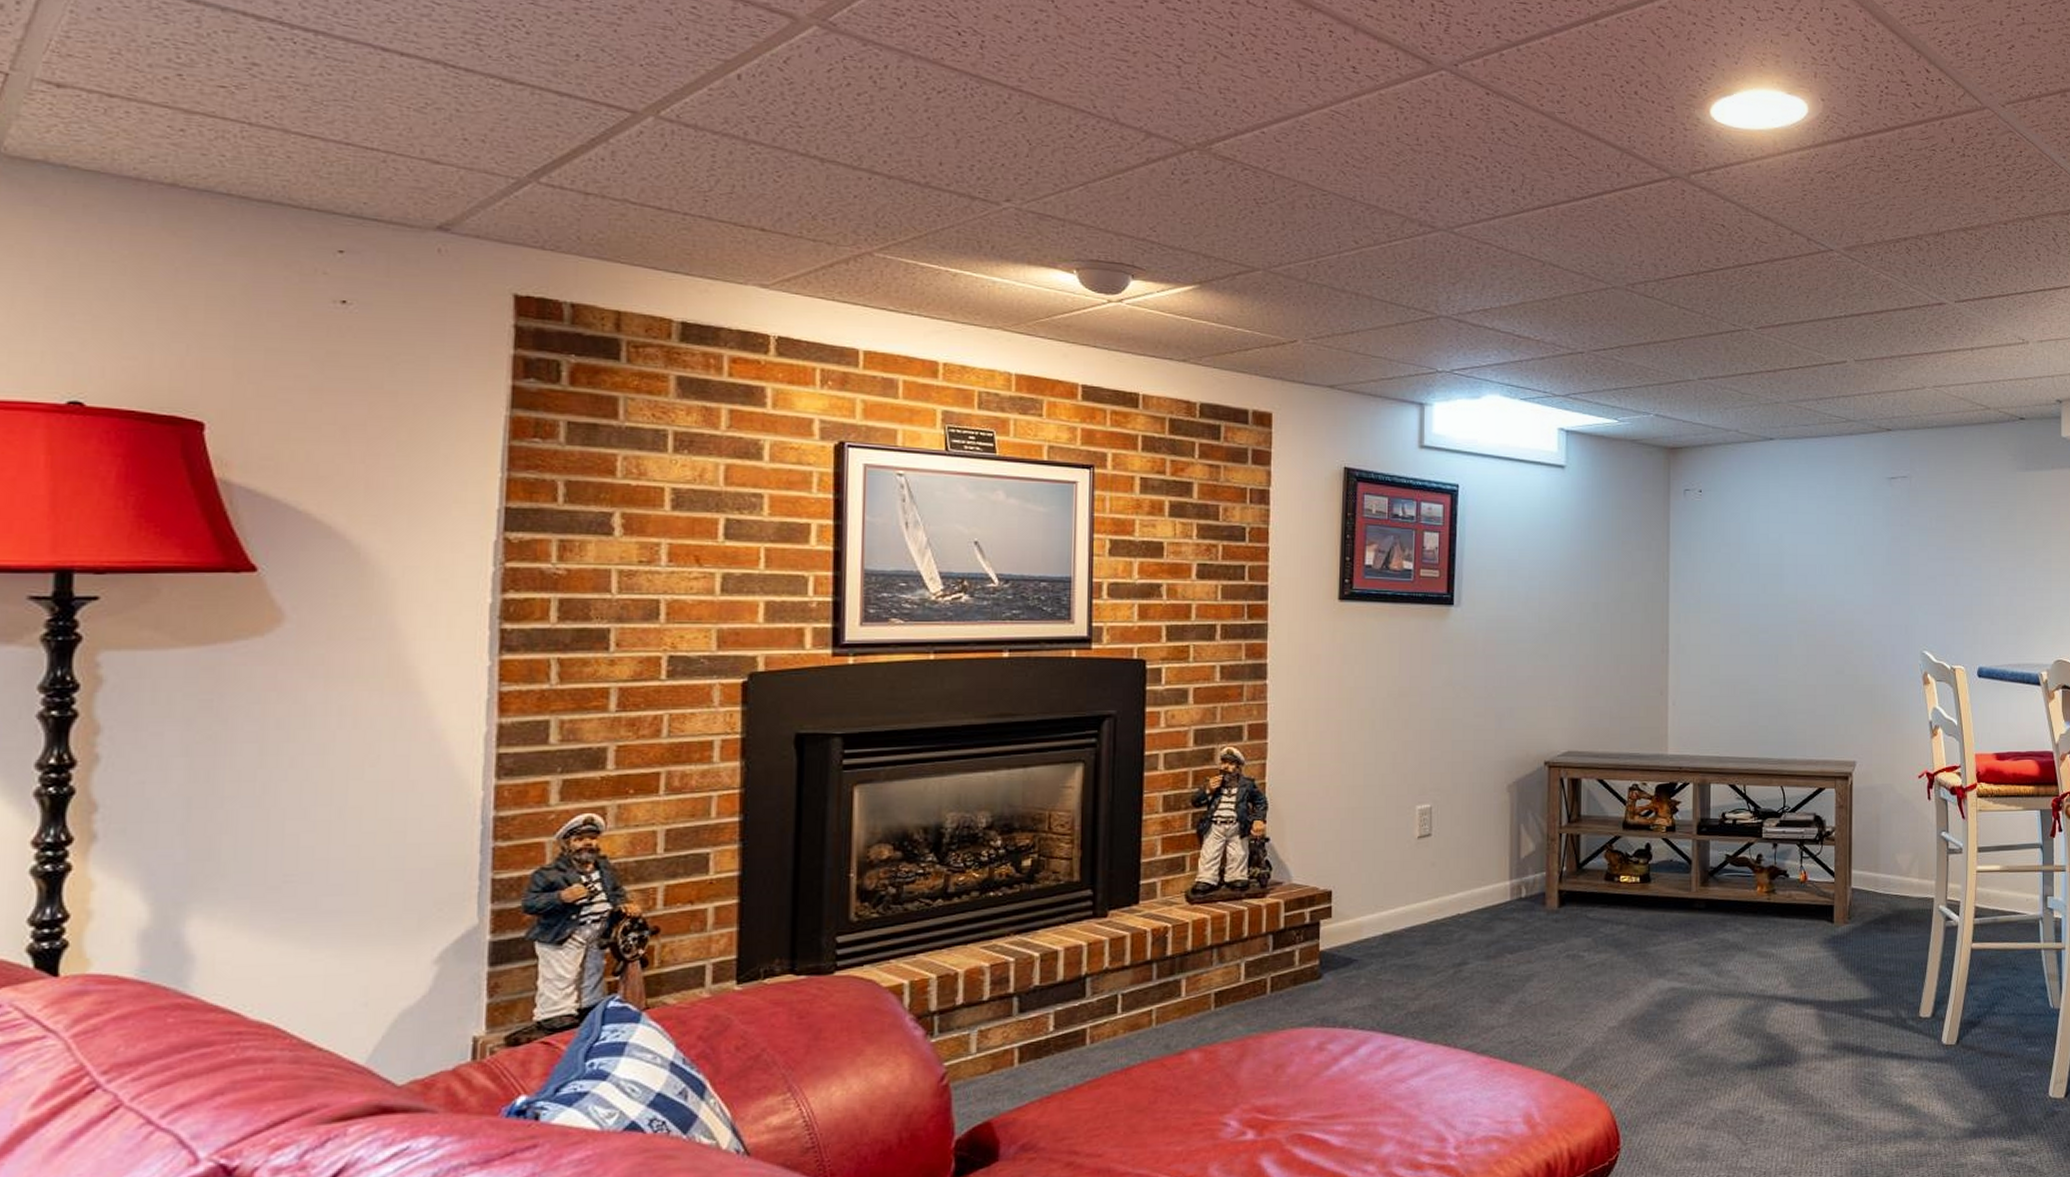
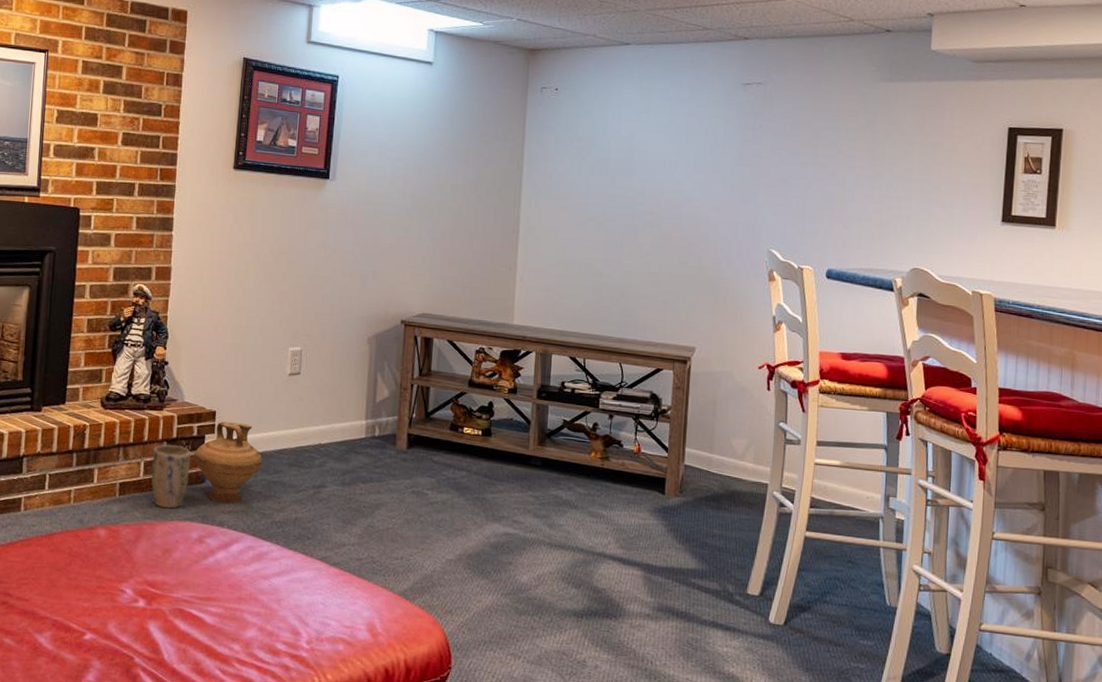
plant pot: none [1254,937,1304,1016] -> present [151,444,191,509]
ceramic jug: none [1308,901,1391,999] -> present [194,421,262,504]

